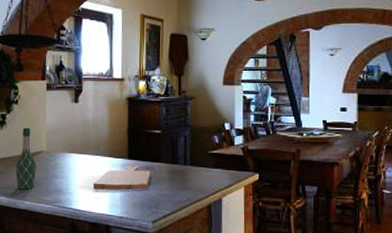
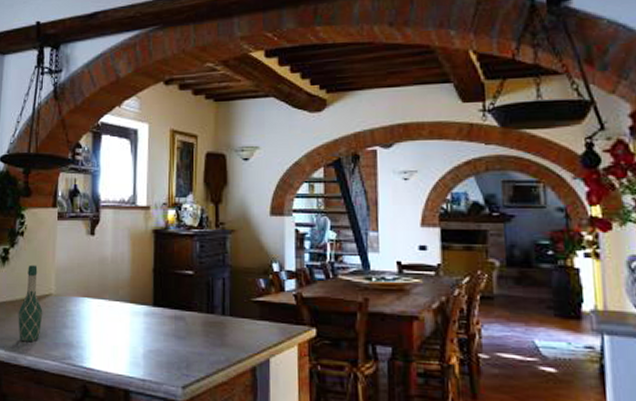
cutting board: present [92,165,150,191] -> none [109,313,180,346]

